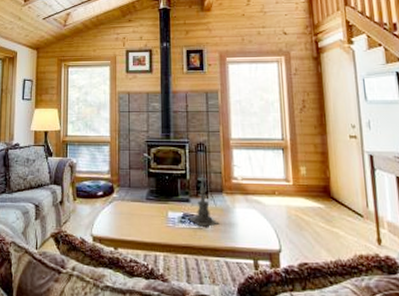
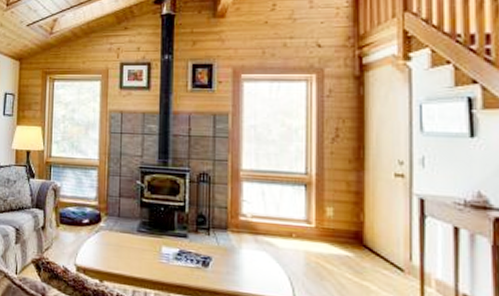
candle holder: present [187,175,220,227] -> none [183,208,222,266]

